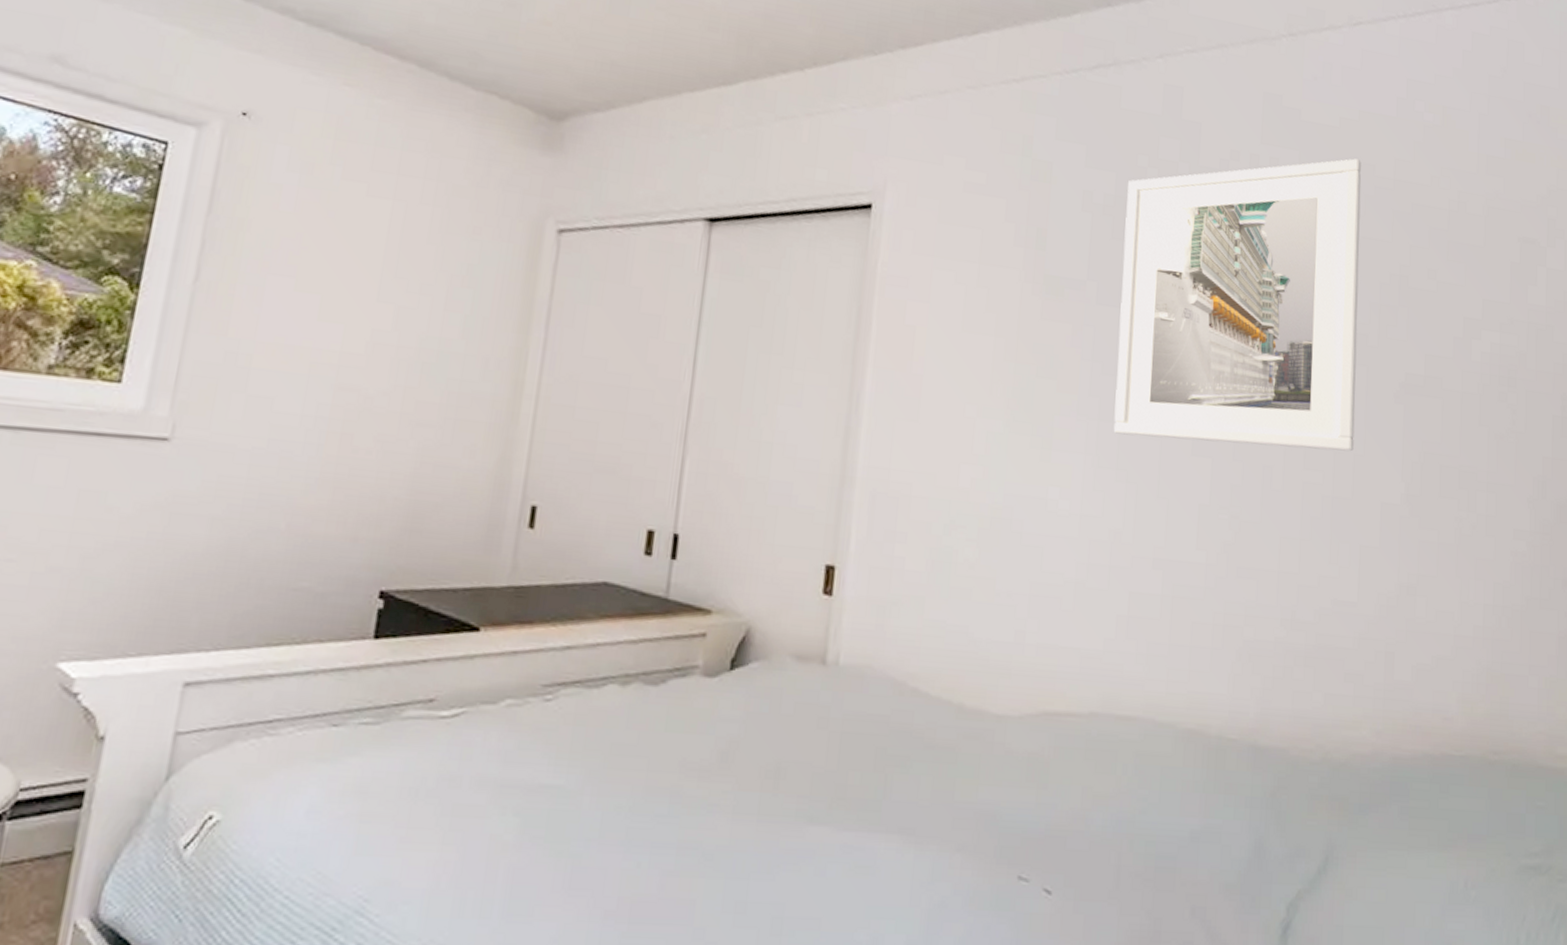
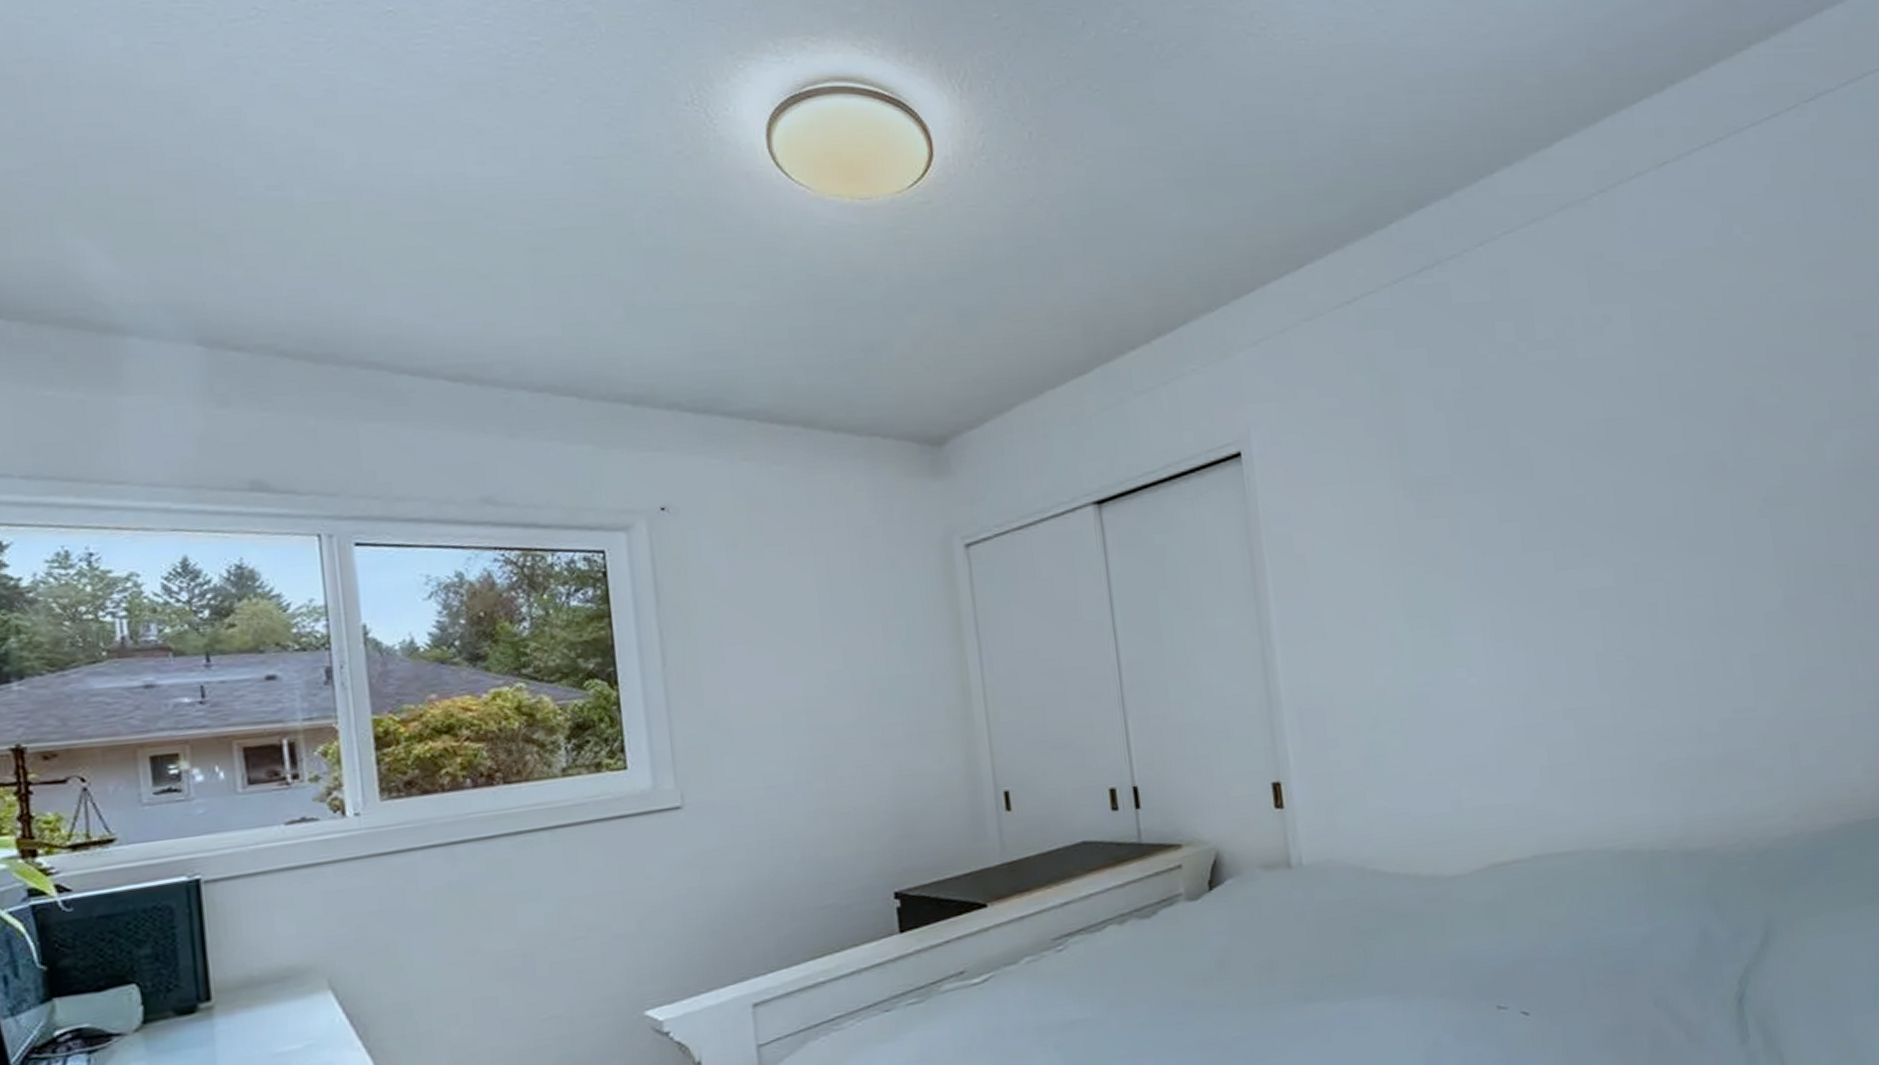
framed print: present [1113,158,1362,452] -> none [1473,296,1729,607]

